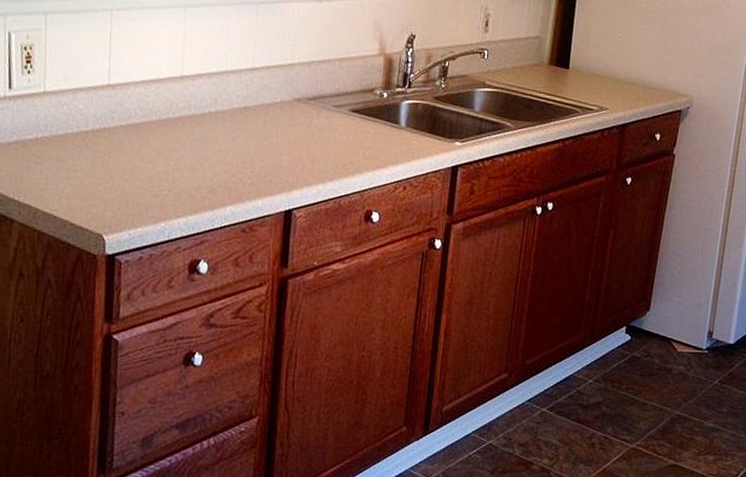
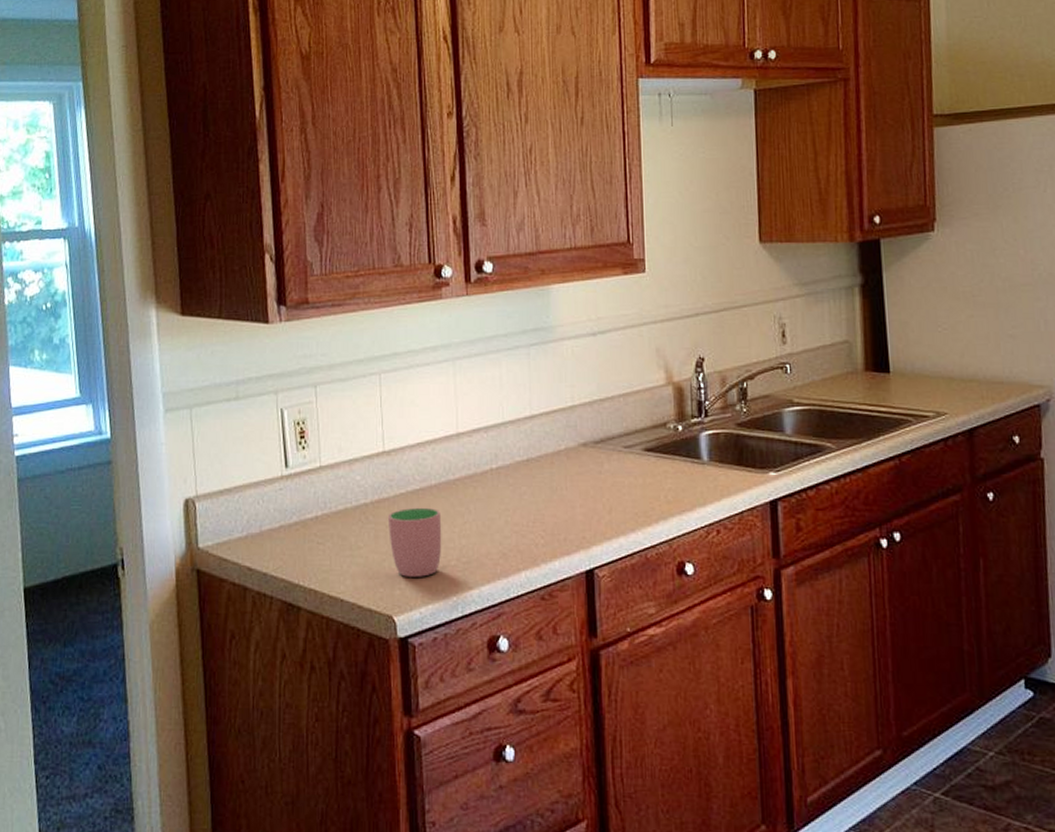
cup: none [106,139,158,203] -> present [387,507,442,577]

